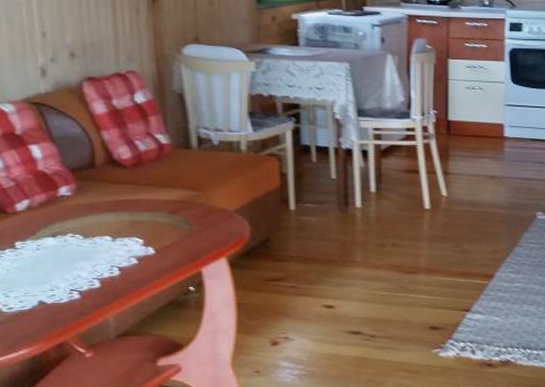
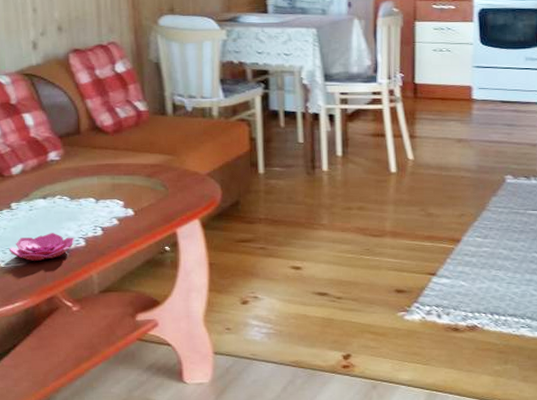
flower: none [12,274,88,305] -> present [9,233,74,261]

